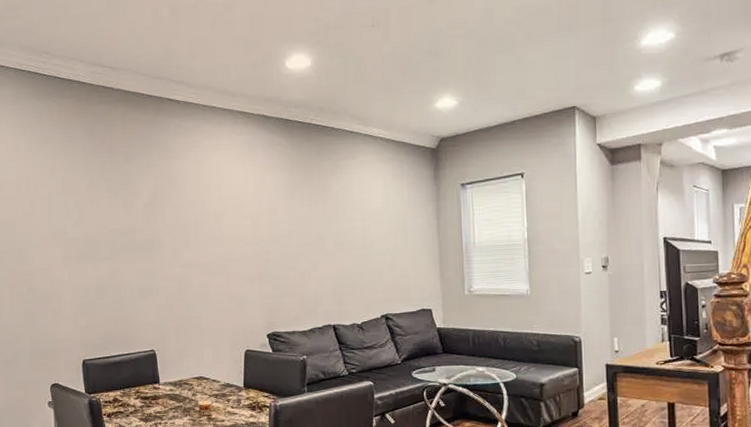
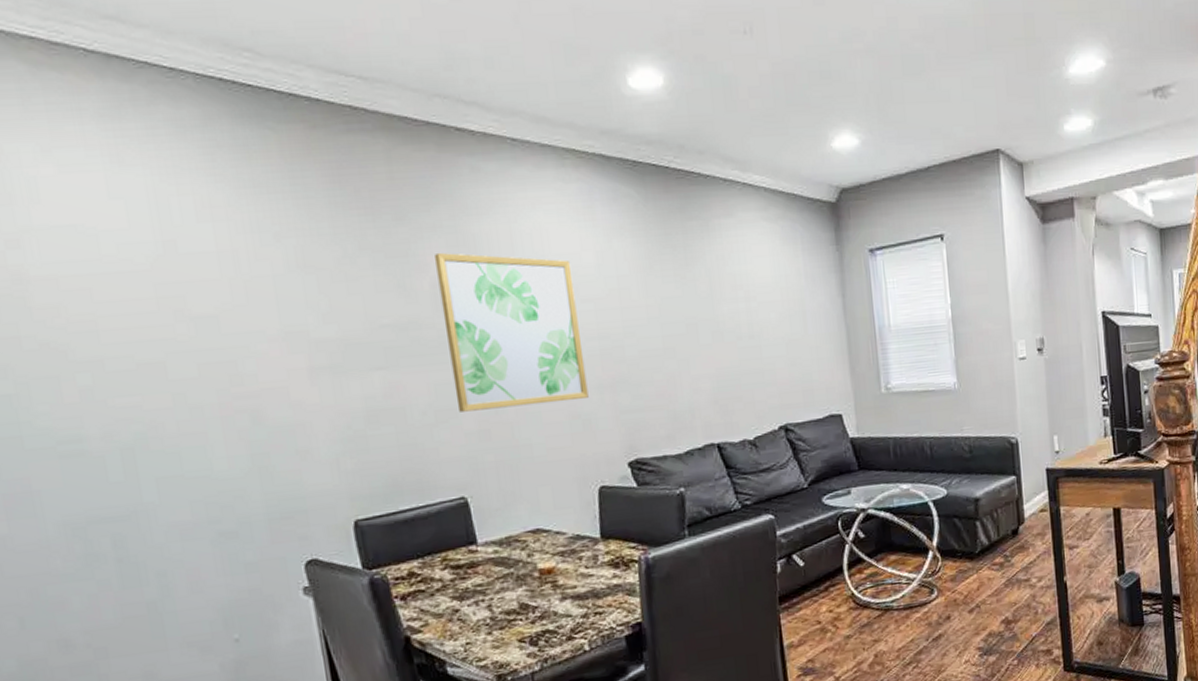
wall art: none [148,182,243,291] -> present [435,252,589,412]

